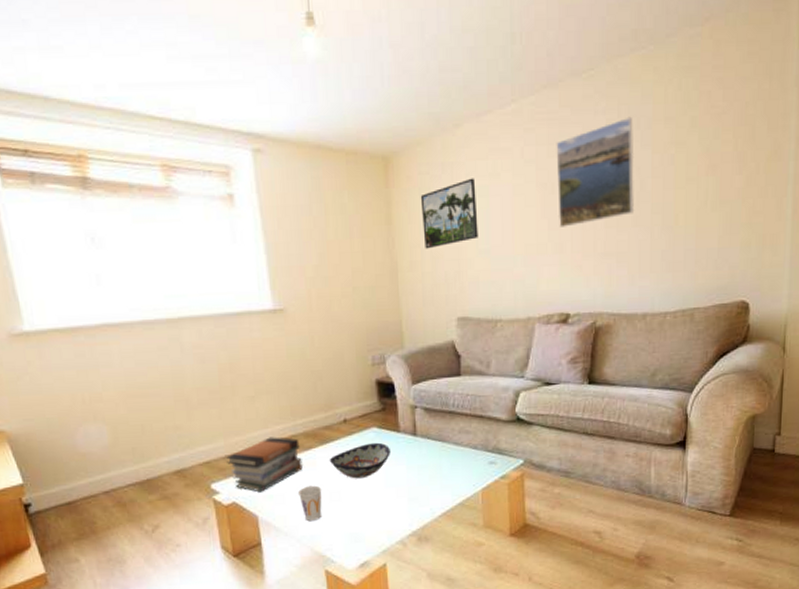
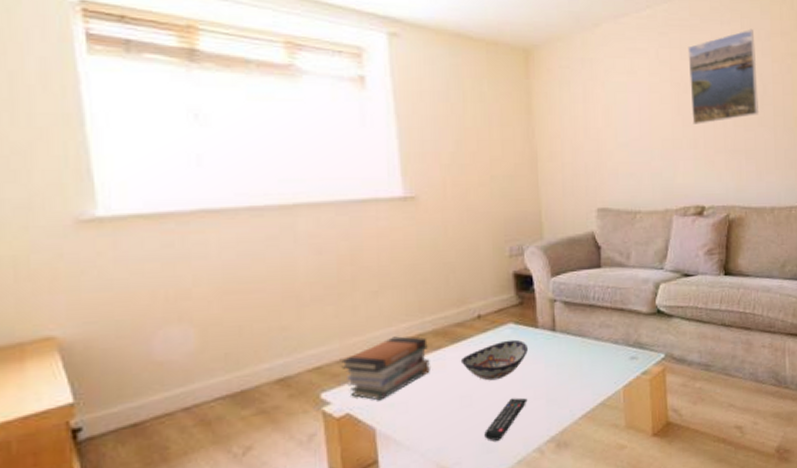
cup: present [298,485,322,521] -> none [424,389,452,431]
remote control: none [352,495,391,532] -> present [484,397,528,441]
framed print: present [420,178,478,249] -> none [560,74,617,140]

